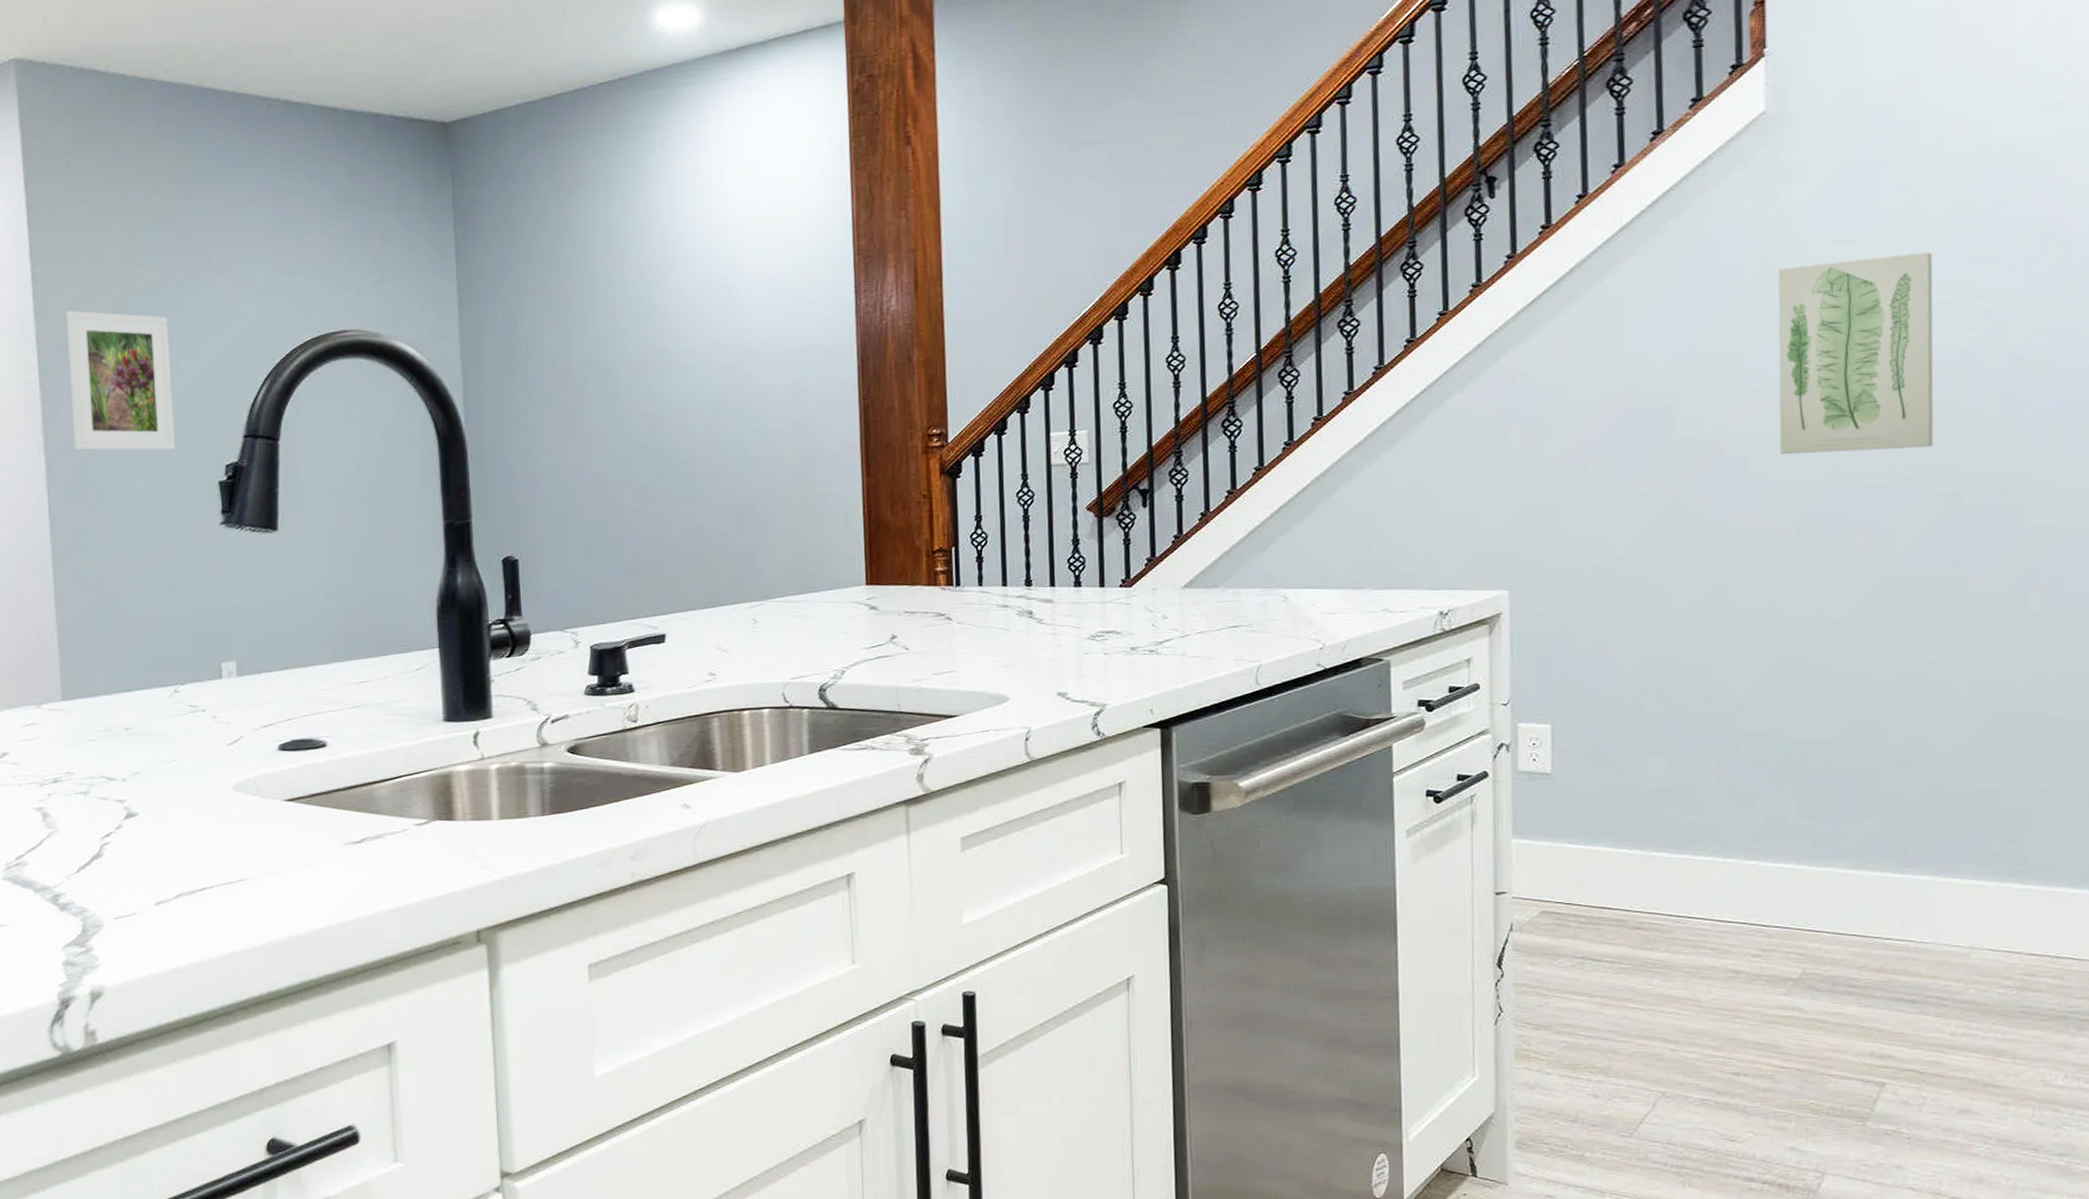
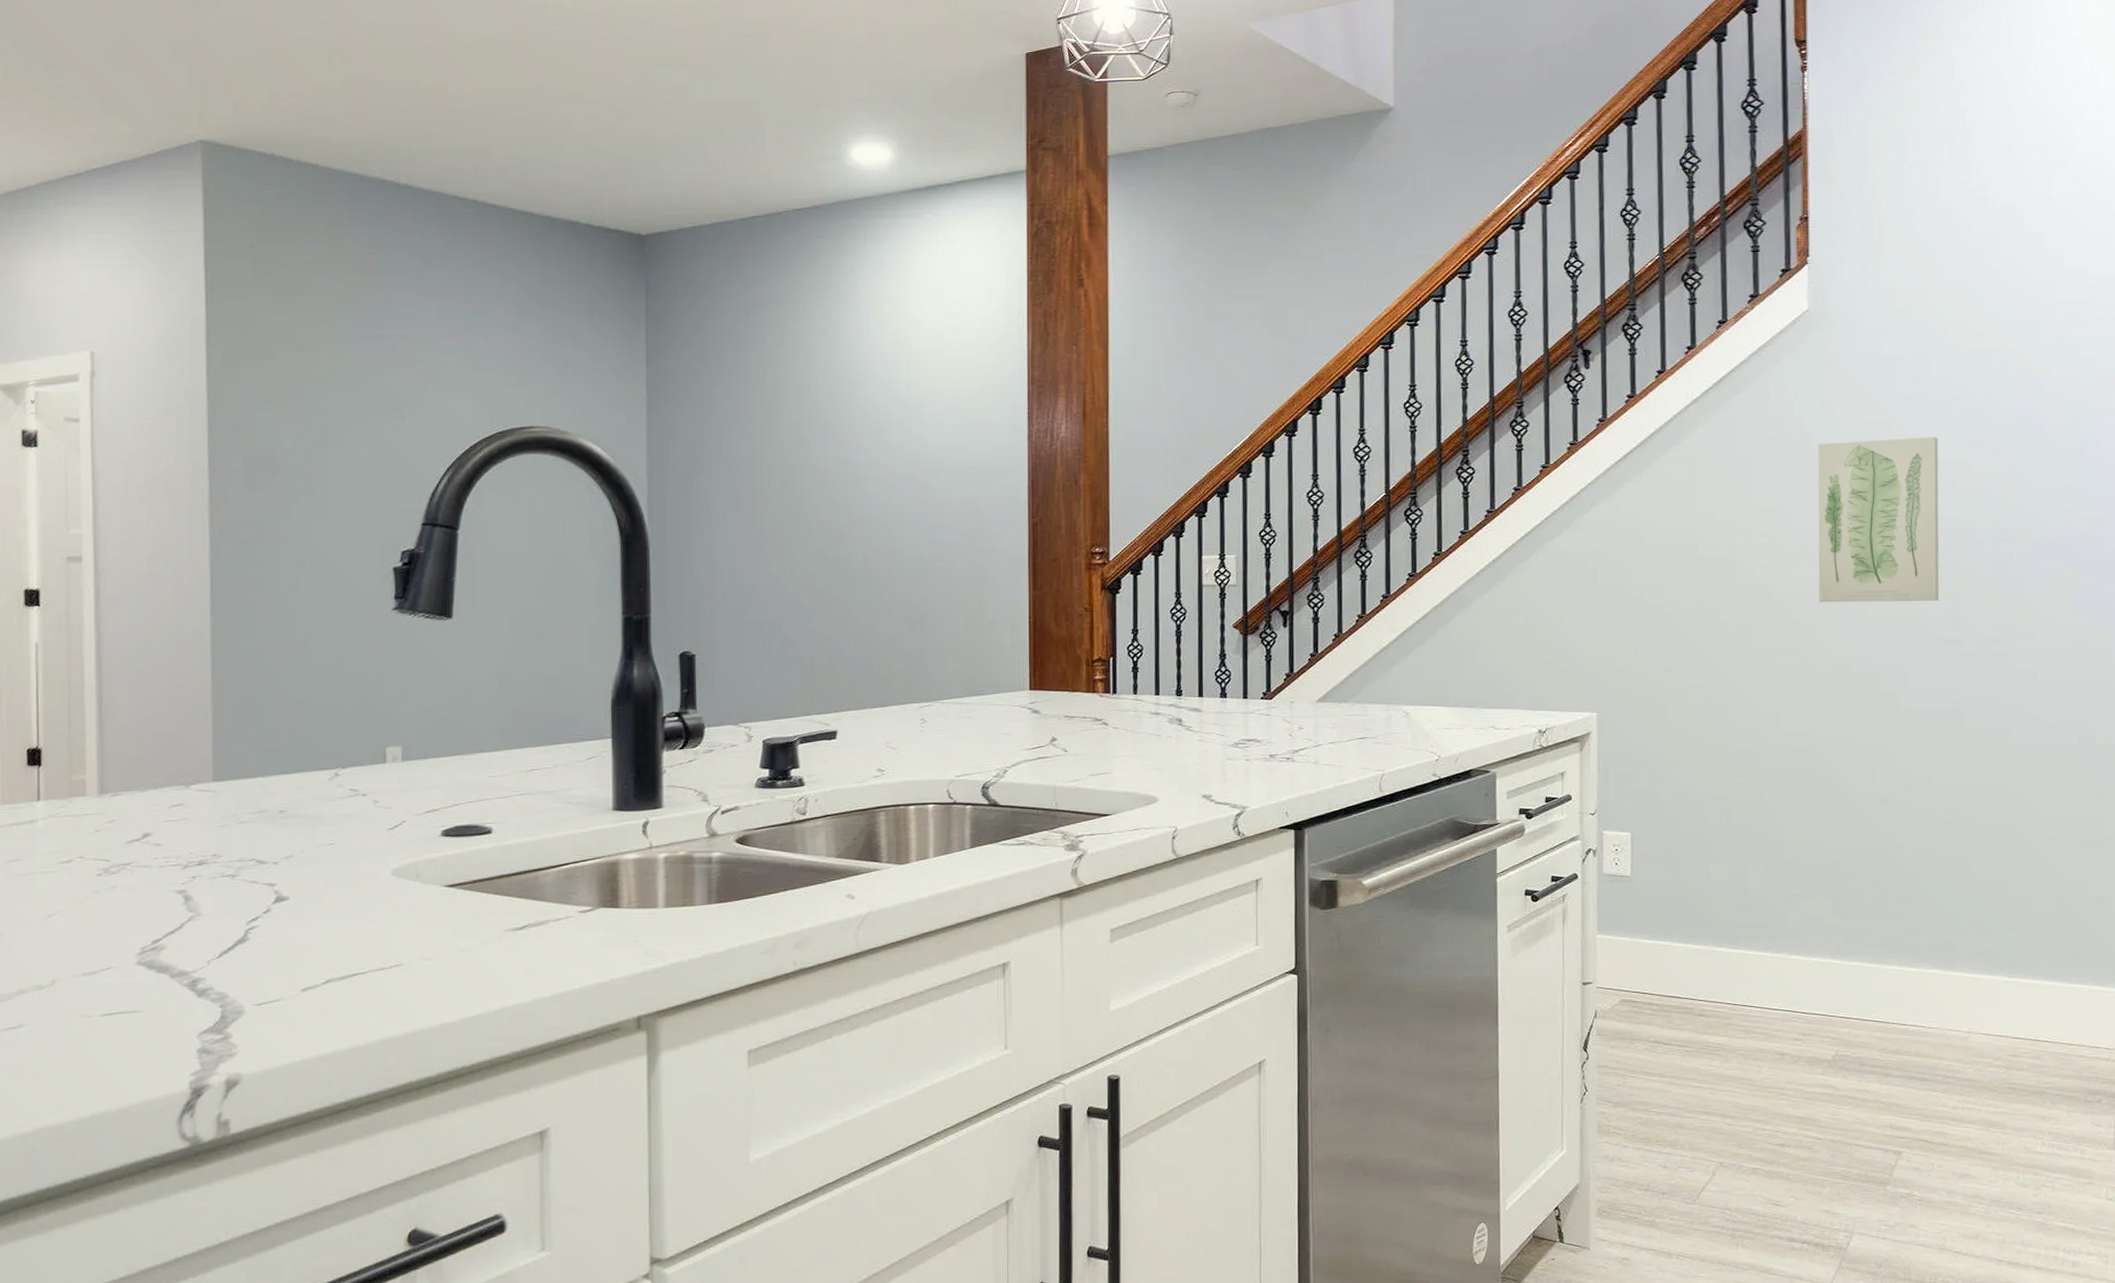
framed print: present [66,310,176,450] -> none [241,392,350,534]

